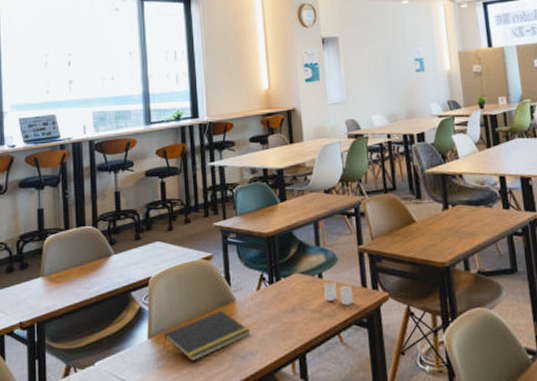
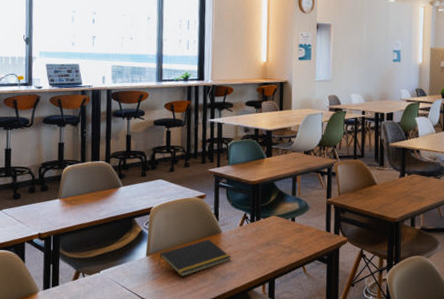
drinking glass: present [324,282,354,306] -> none [295,225,319,245]

